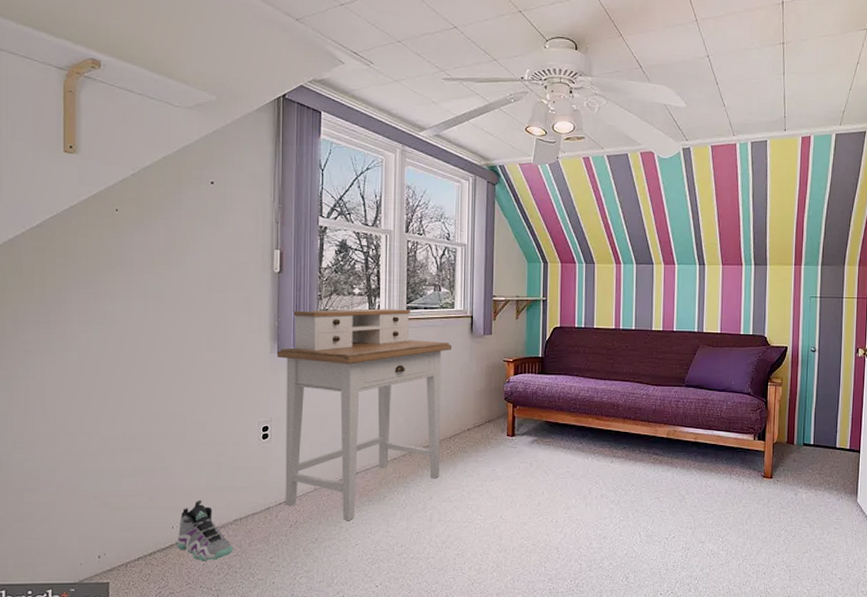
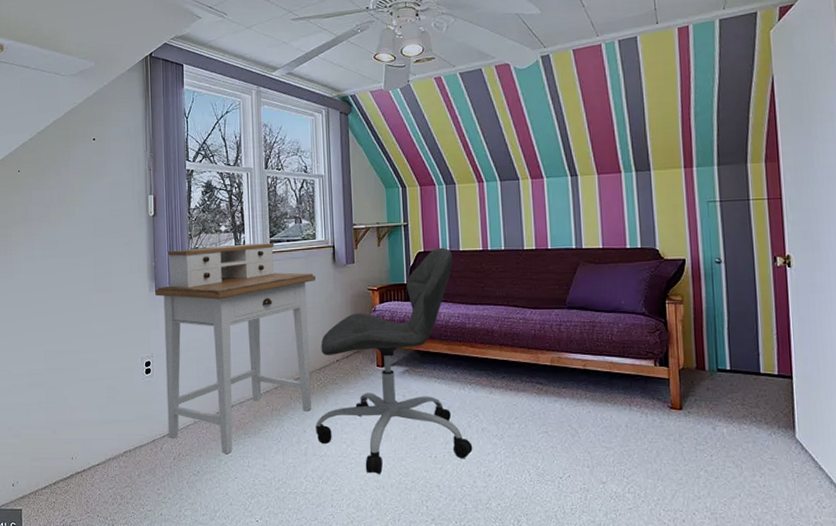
sneaker: present [177,499,233,562] -> none [76,432,125,492]
office chair: none [442,324,592,538] -> present [316,247,473,474]

